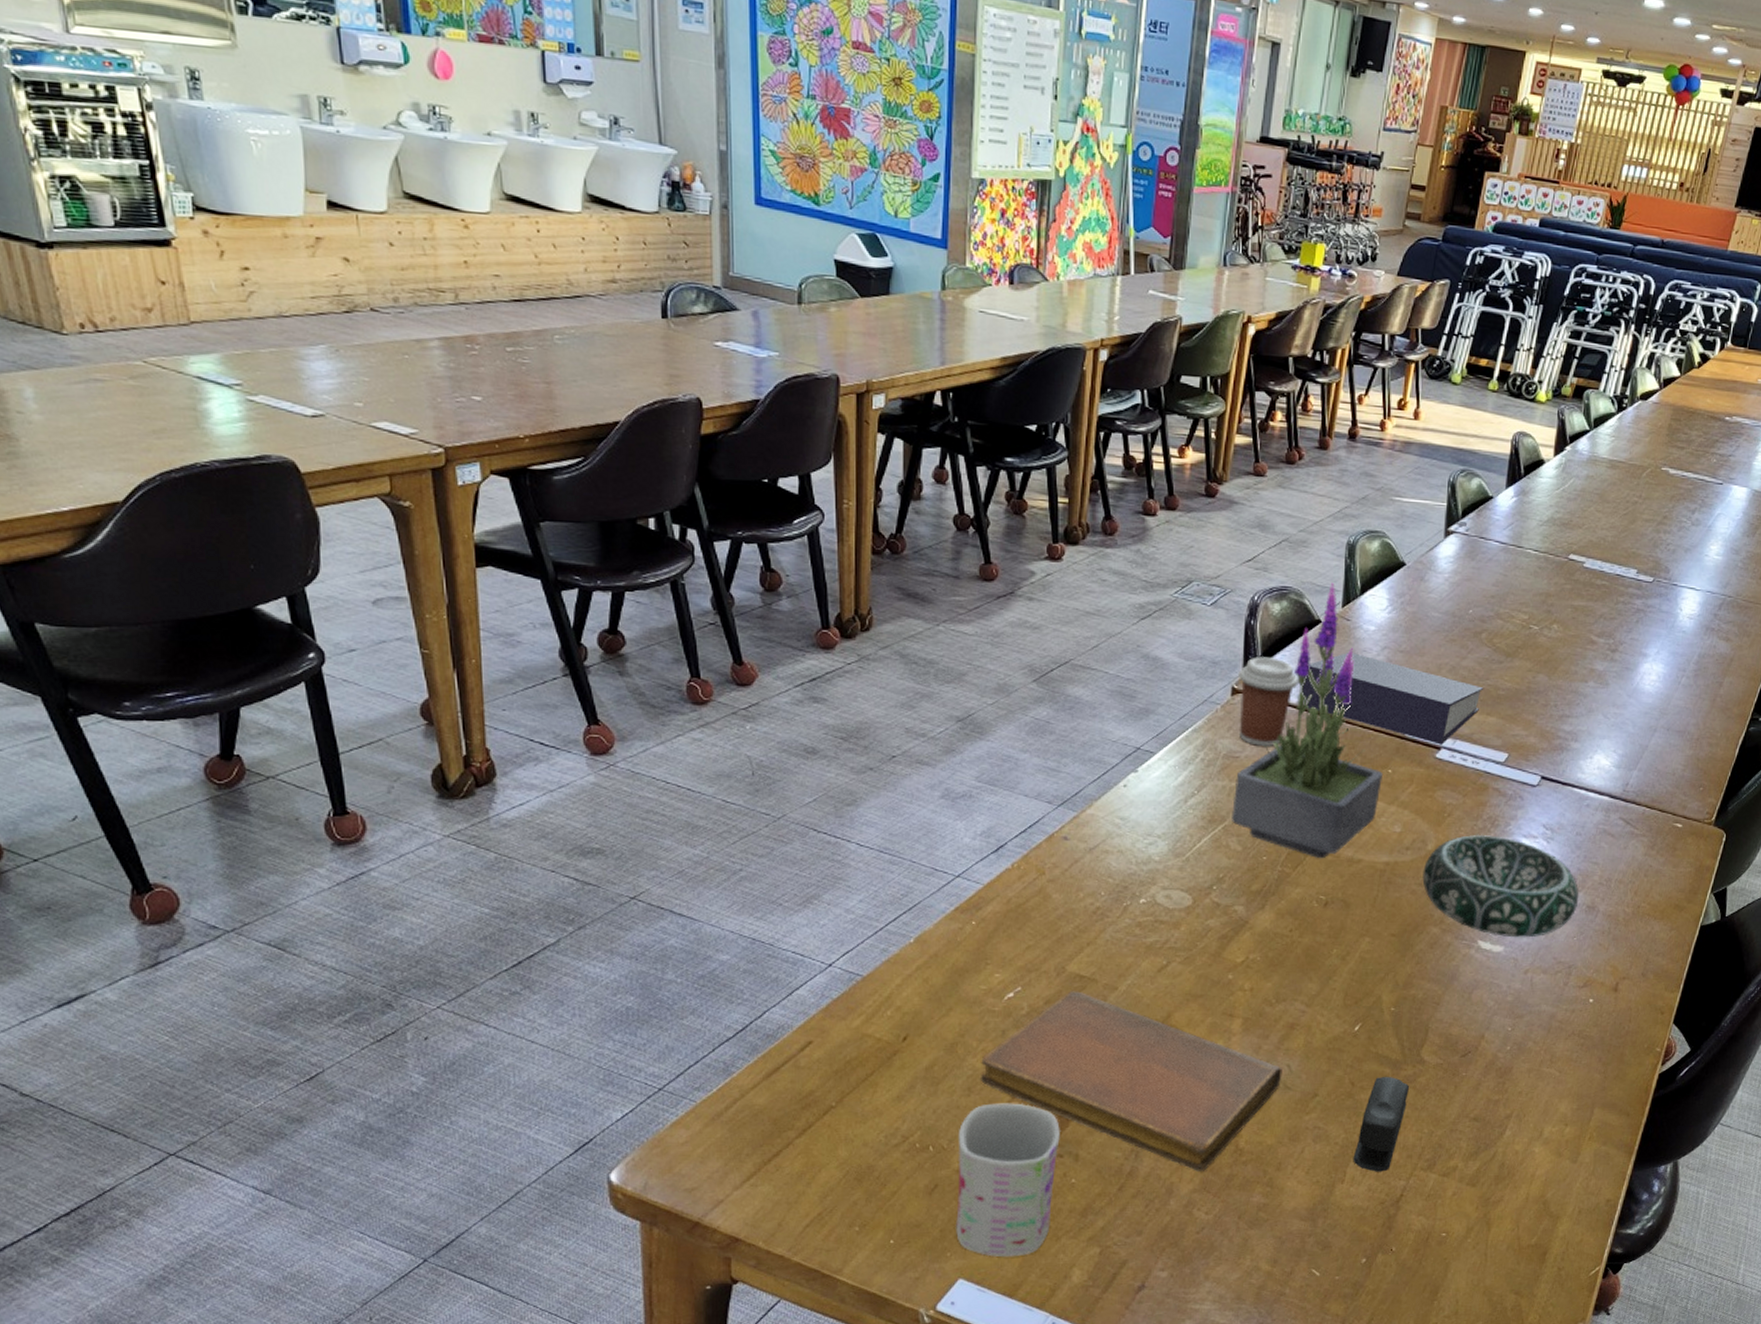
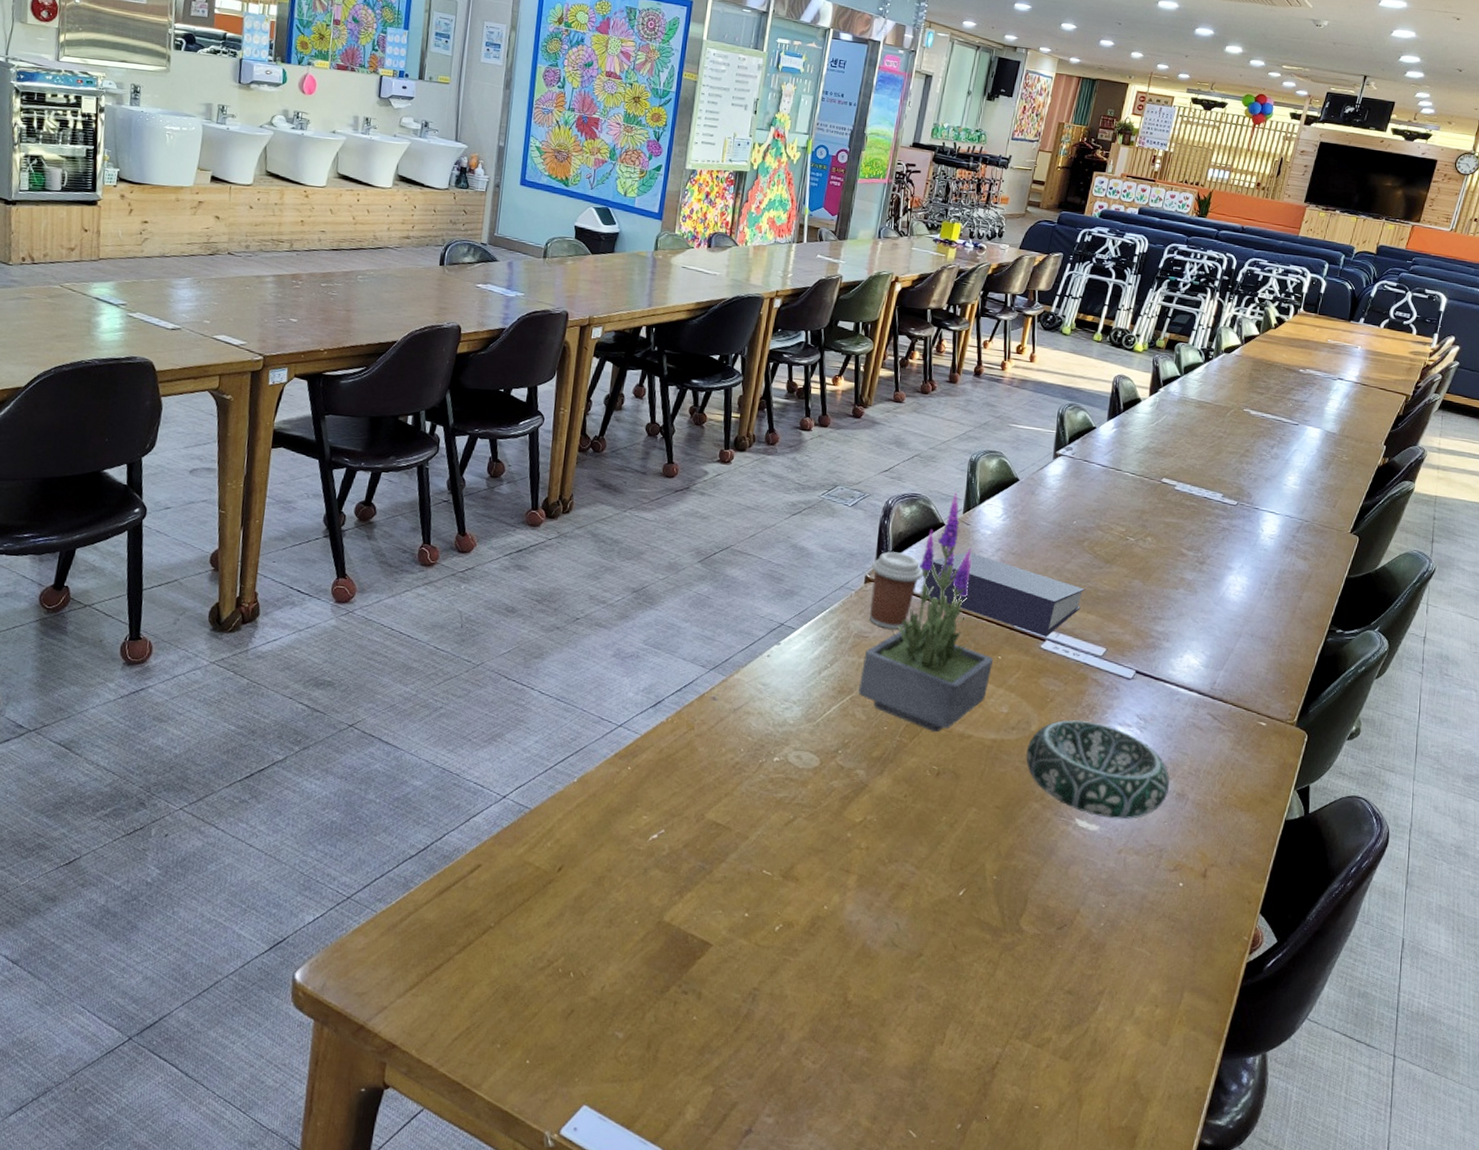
mug: present [956,1103,1060,1257] -> none [585,936,687,1088]
notebook: present [981,991,1283,1171] -> none [622,837,891,1020]
stapler: present [1353,1076,1409,1172] -> none [952,941,1008,1037]

